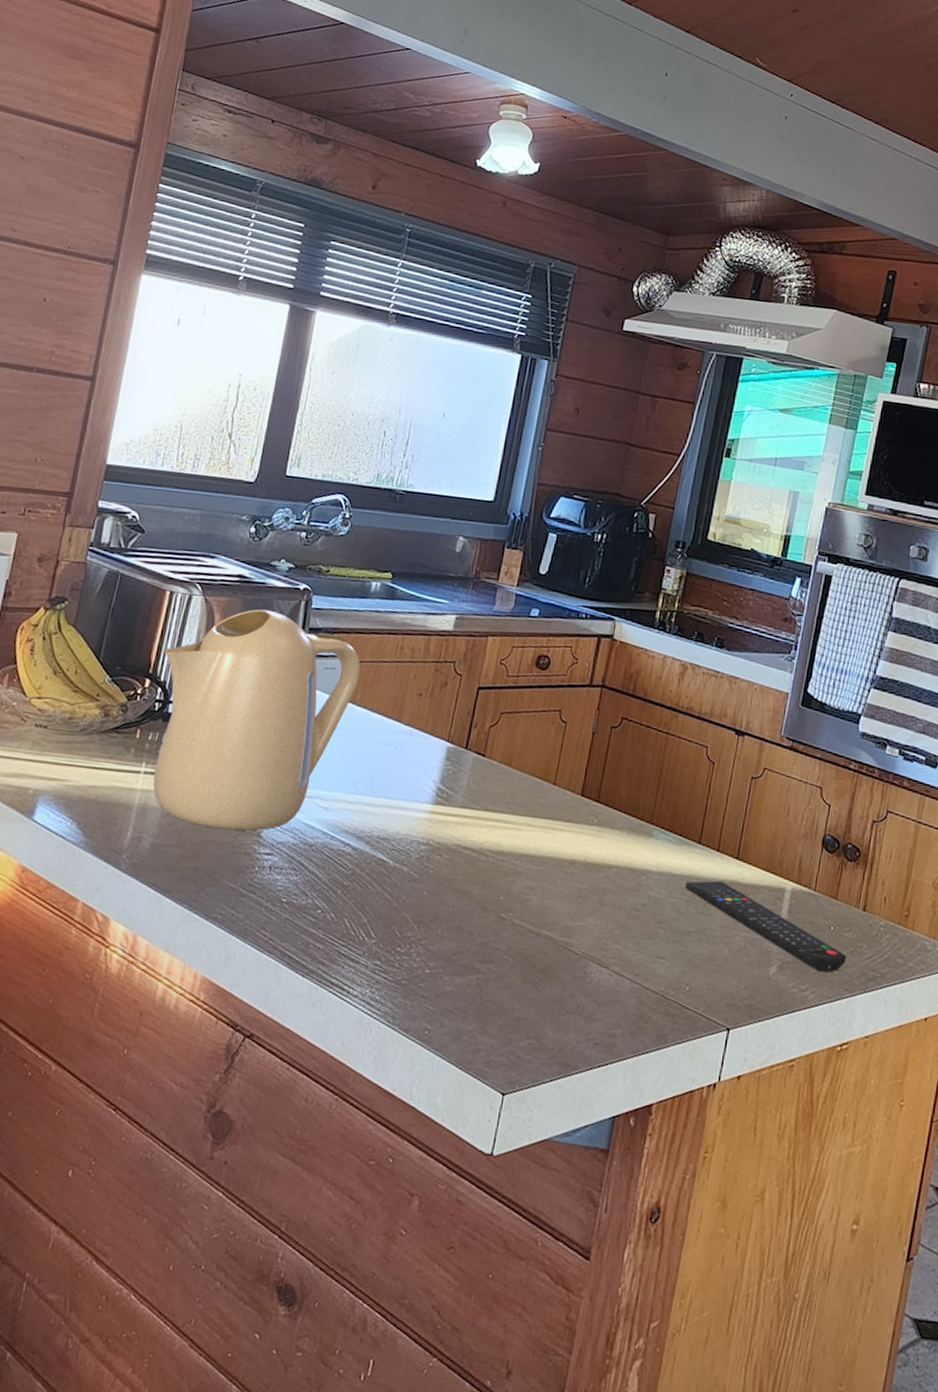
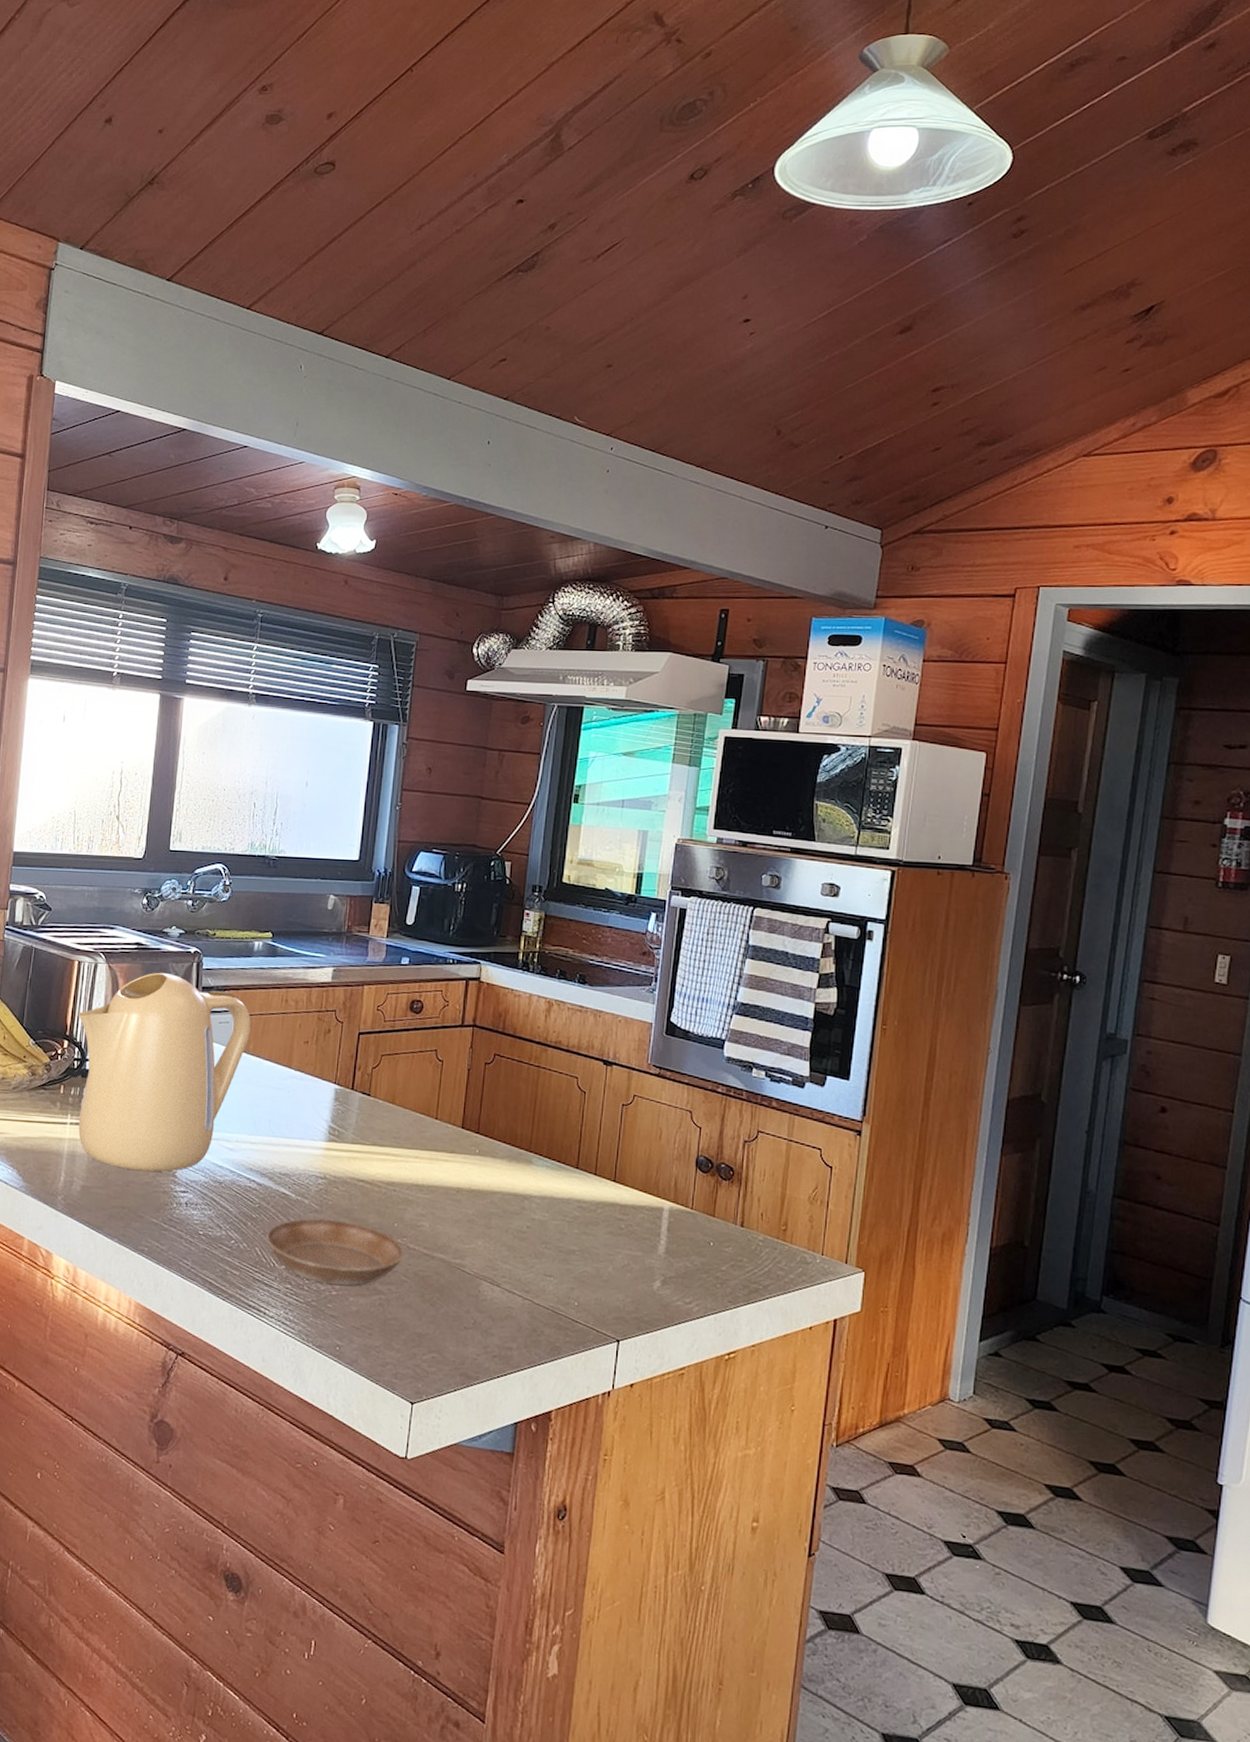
saucer: none [357,888,509,964] -> present [266,1218,405,1286]
remote control: present [685,880,847,972] -> none [567,1202,728,1286]

